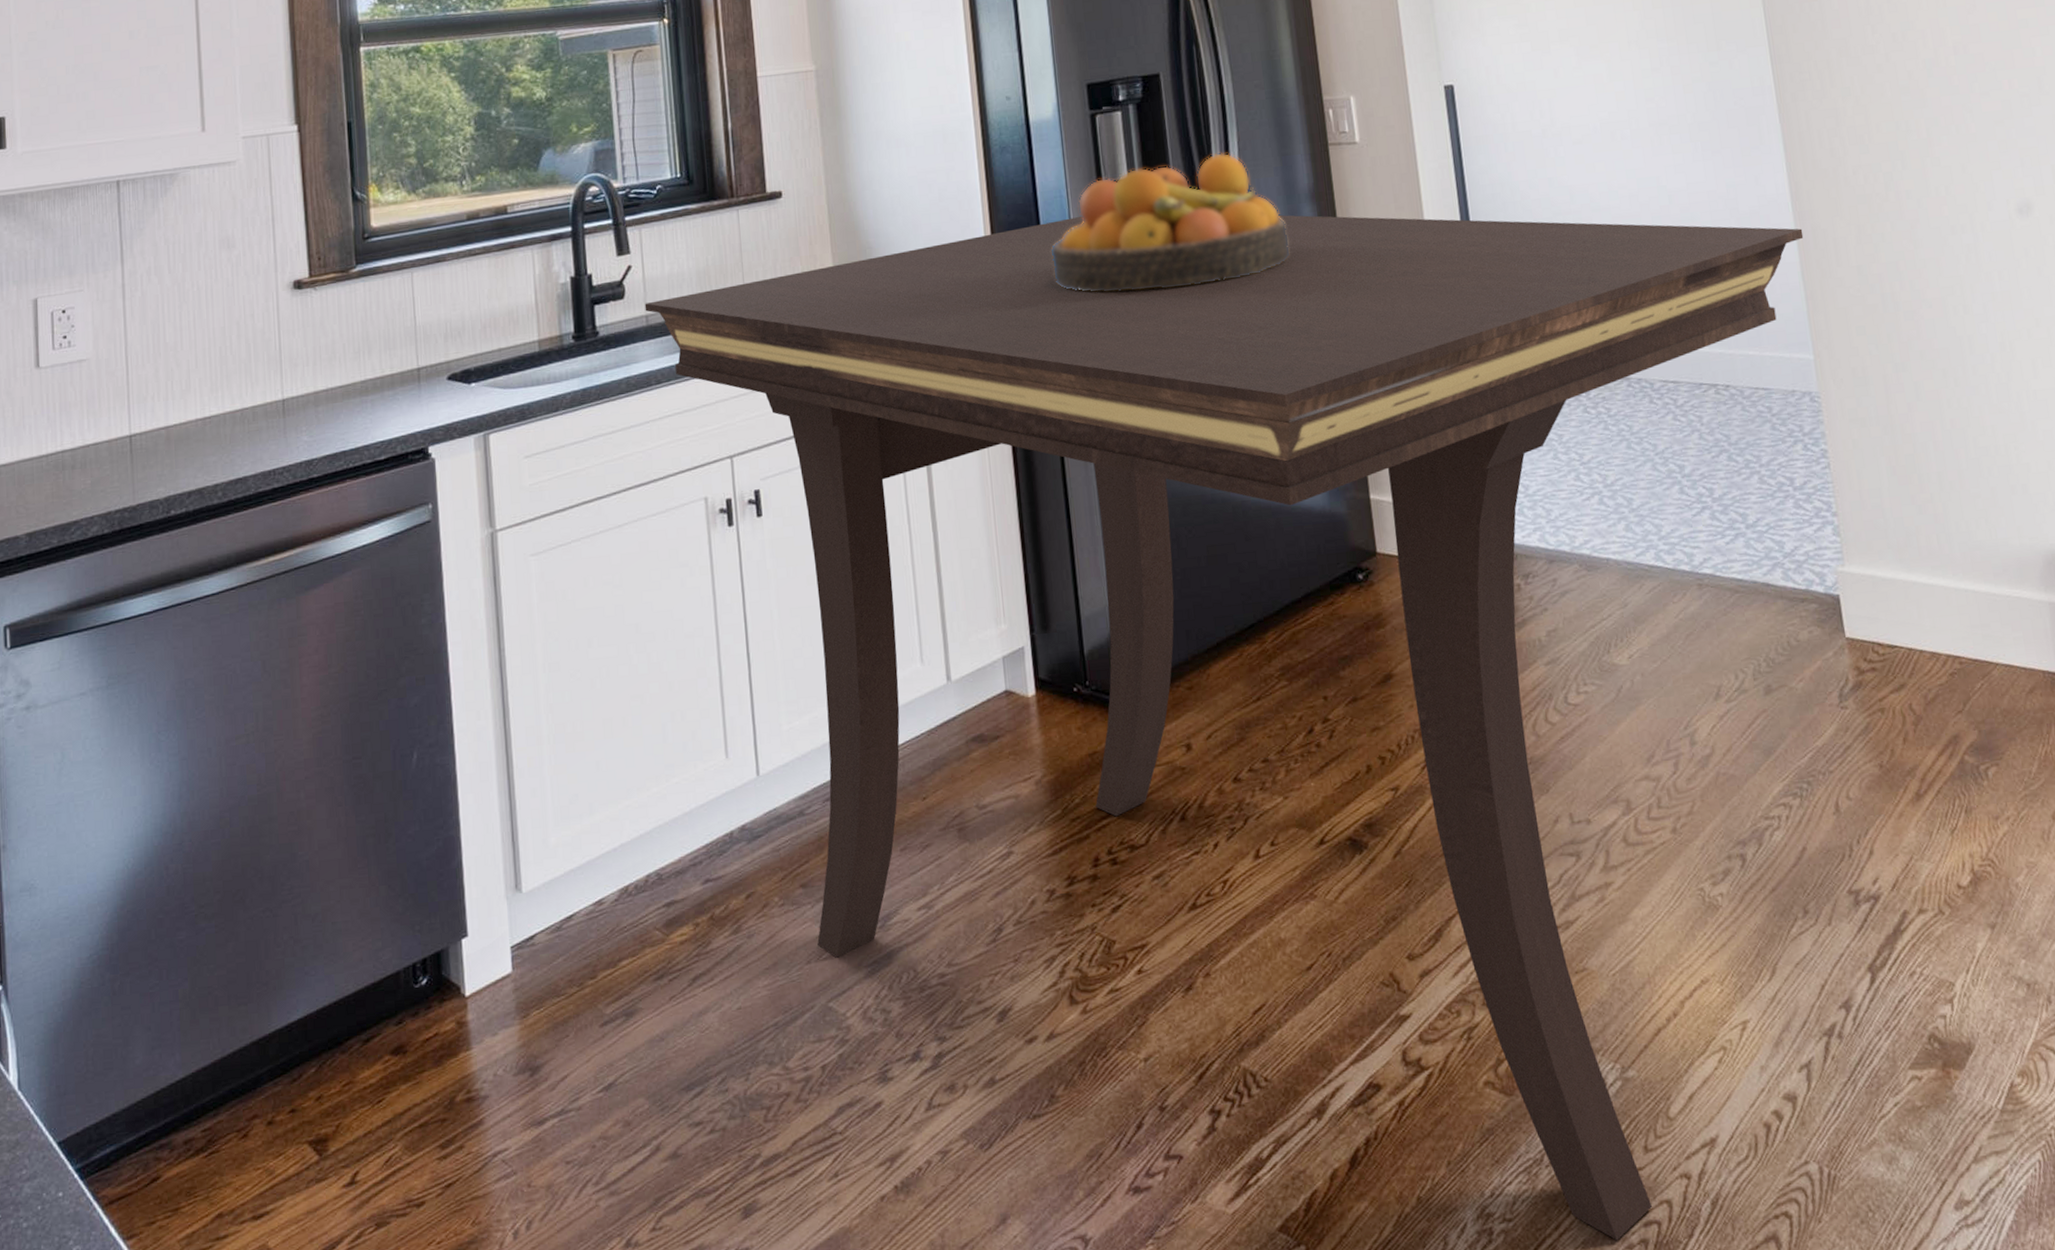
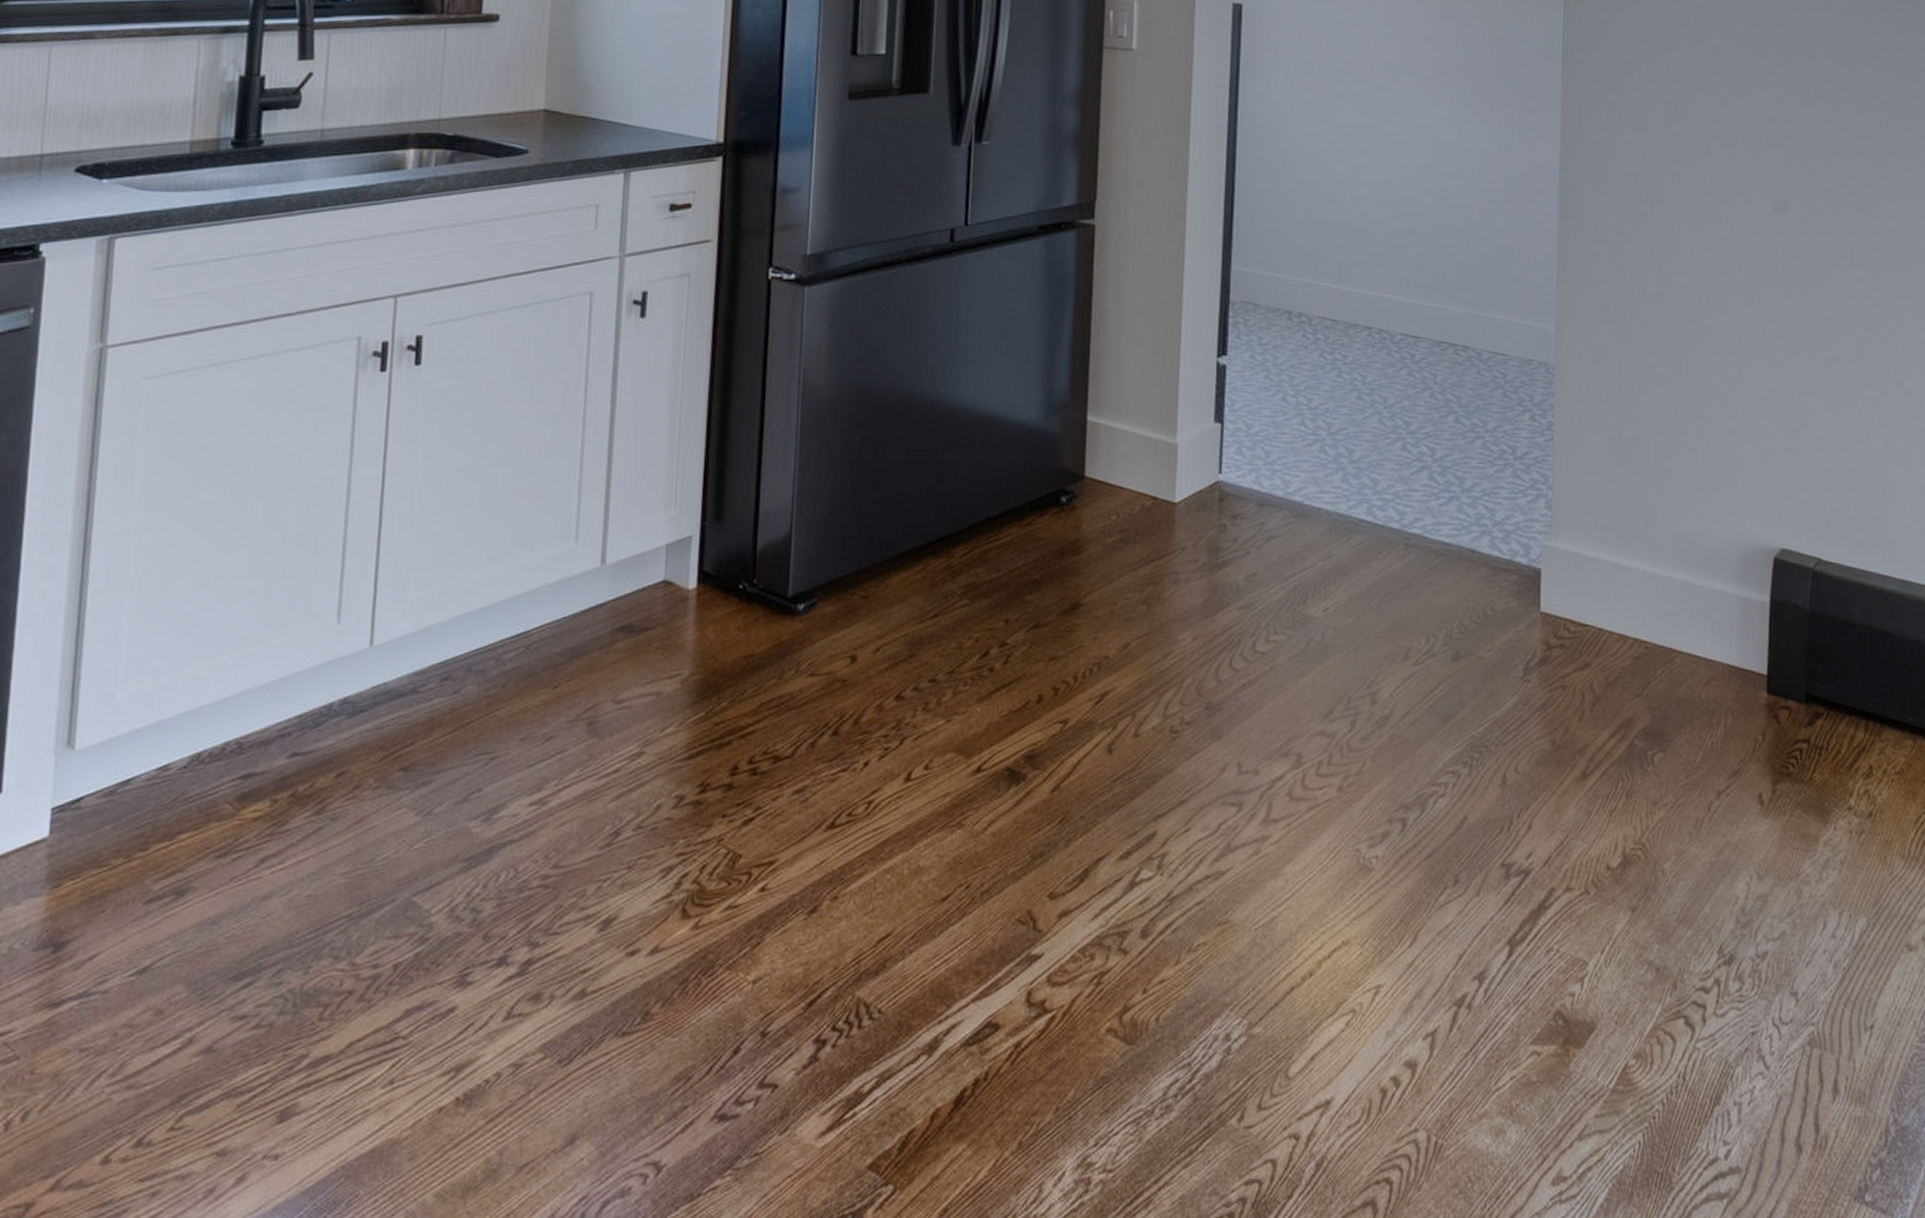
dining table: present [644,214,1804,1241] -> none [321,86,1566,1198]
fruit bowl: present [1051,152,1290,292] -> none [789,40,1045,175]

